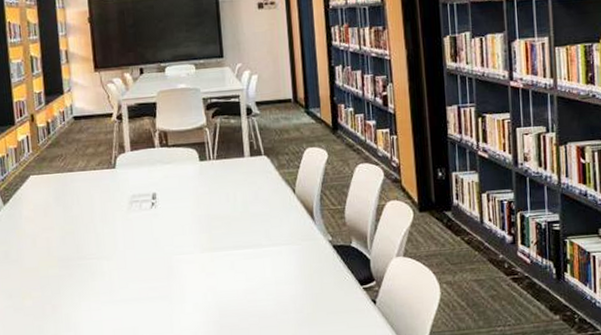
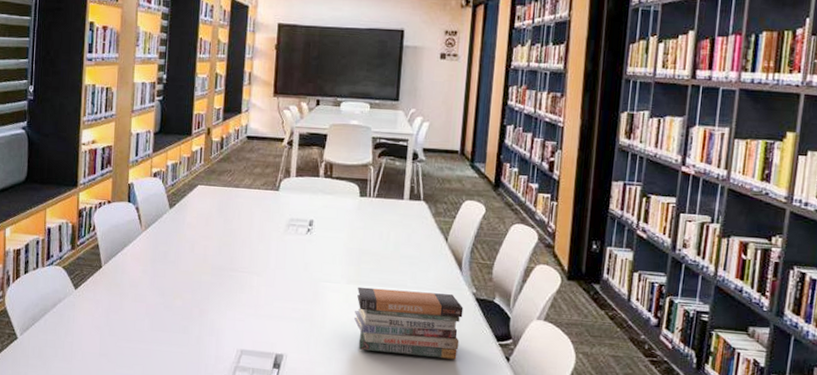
book stack: none [213,246,324,318] -> present [354,287,464,360]

